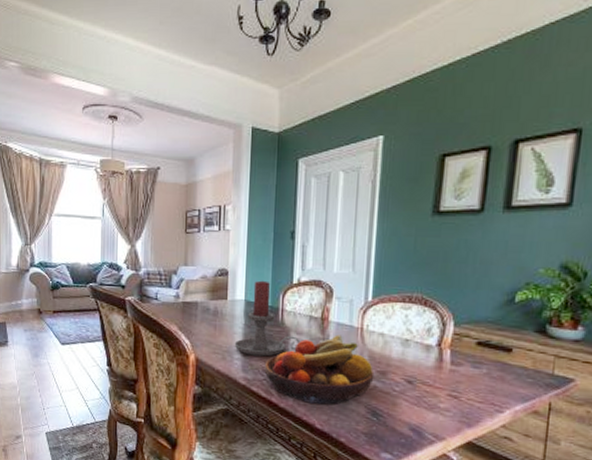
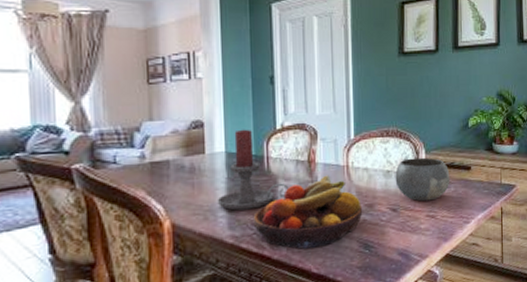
bowl: none [414,329,483,380] -> present [395,157,450,202]

